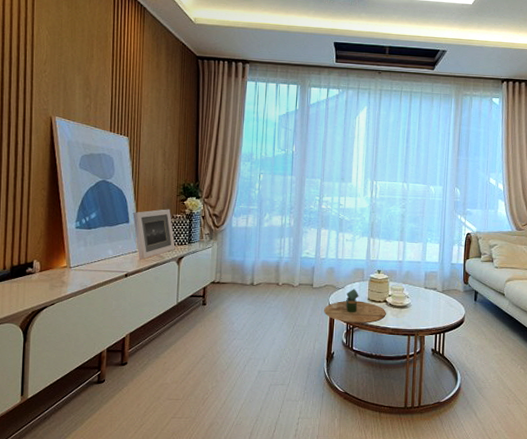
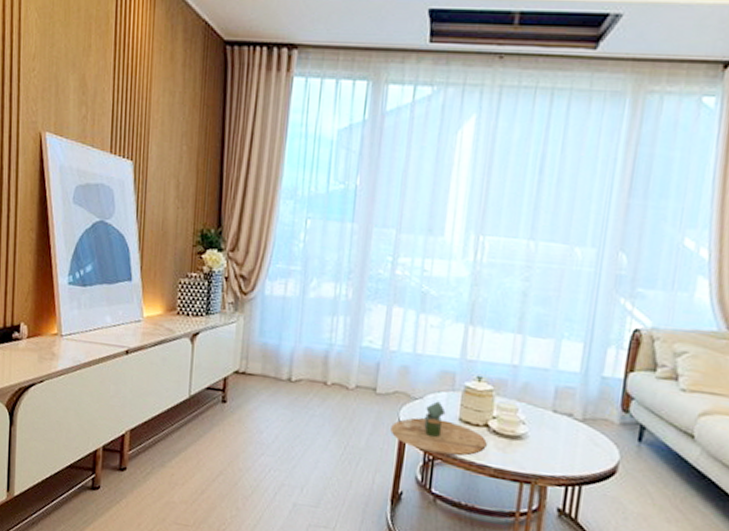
picture frame: present [133,209,176,260] -> none [136,264,189,333]

